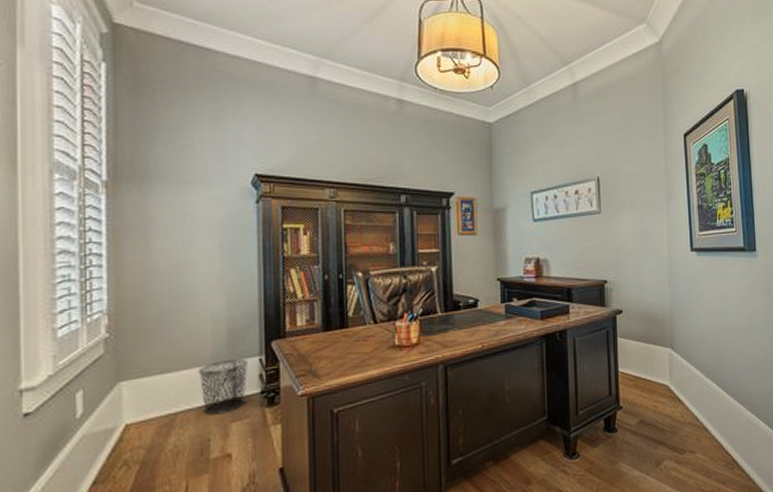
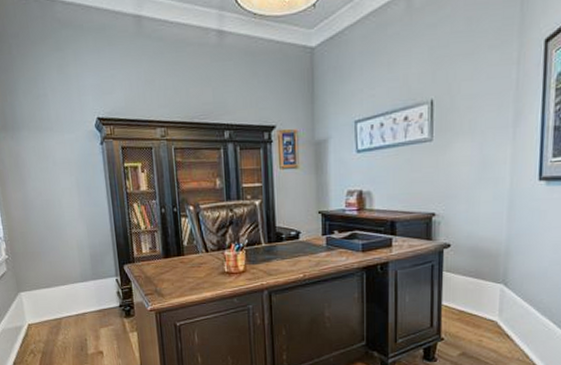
waste bin: present [198,359,249,415] -> none [72,279,109,321]

